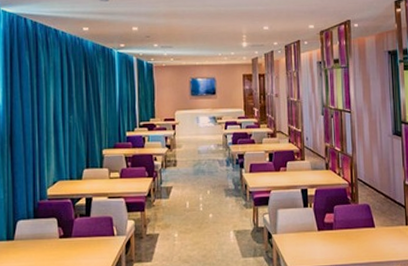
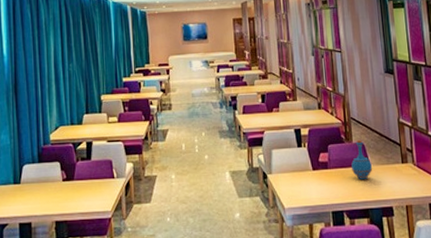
bottle: none [356,200,377,241] -> present [351,139,372,179]

